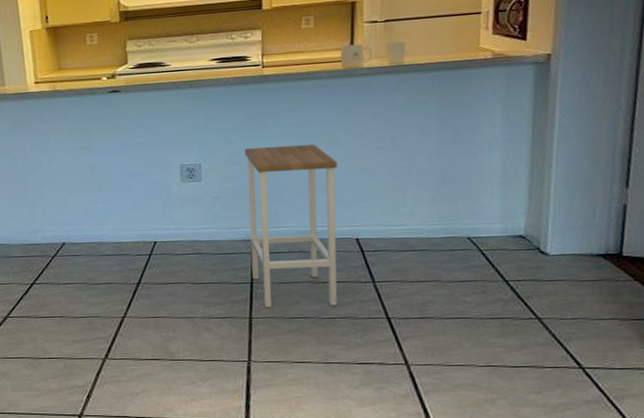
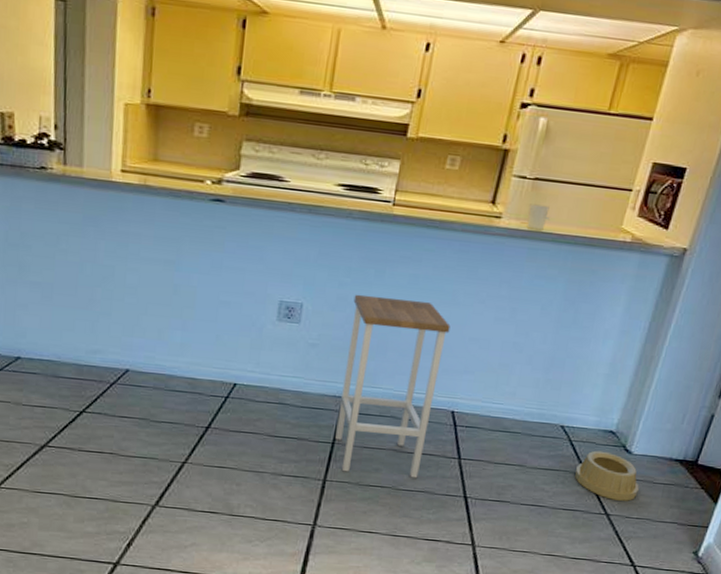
mug: present [340,43,372,70] -> none [478,197,514,227]
pet bowl: none [493,256,566,303] -> present [574,450,639,501]

